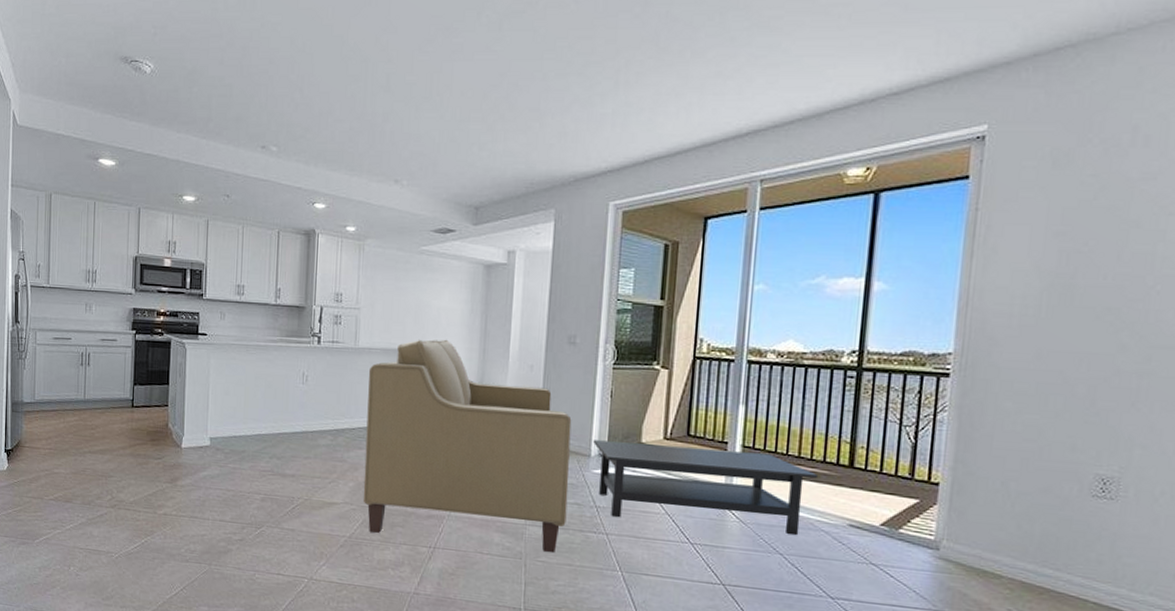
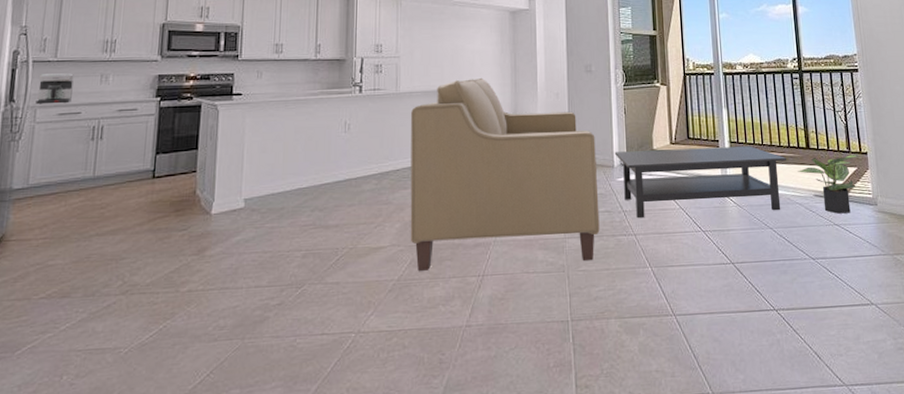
coffee maker: none [35,299,64,329] -> present [35,73,74,105]
potted plant: none [831,480,923,554] -> present [798,155,858,214]

